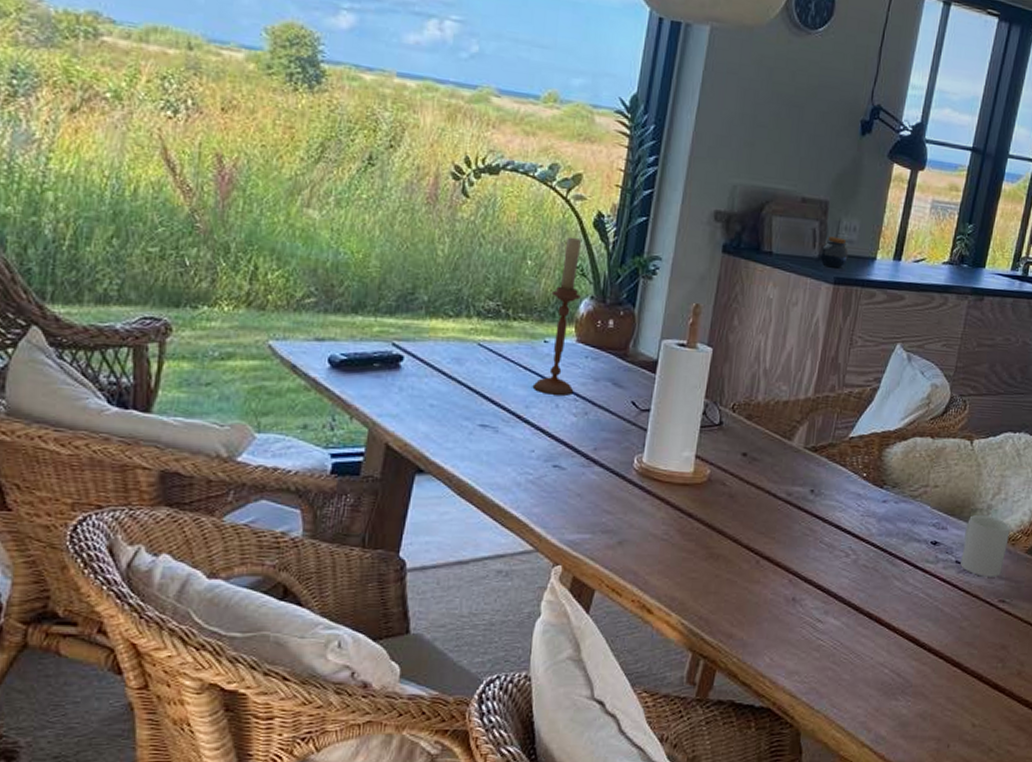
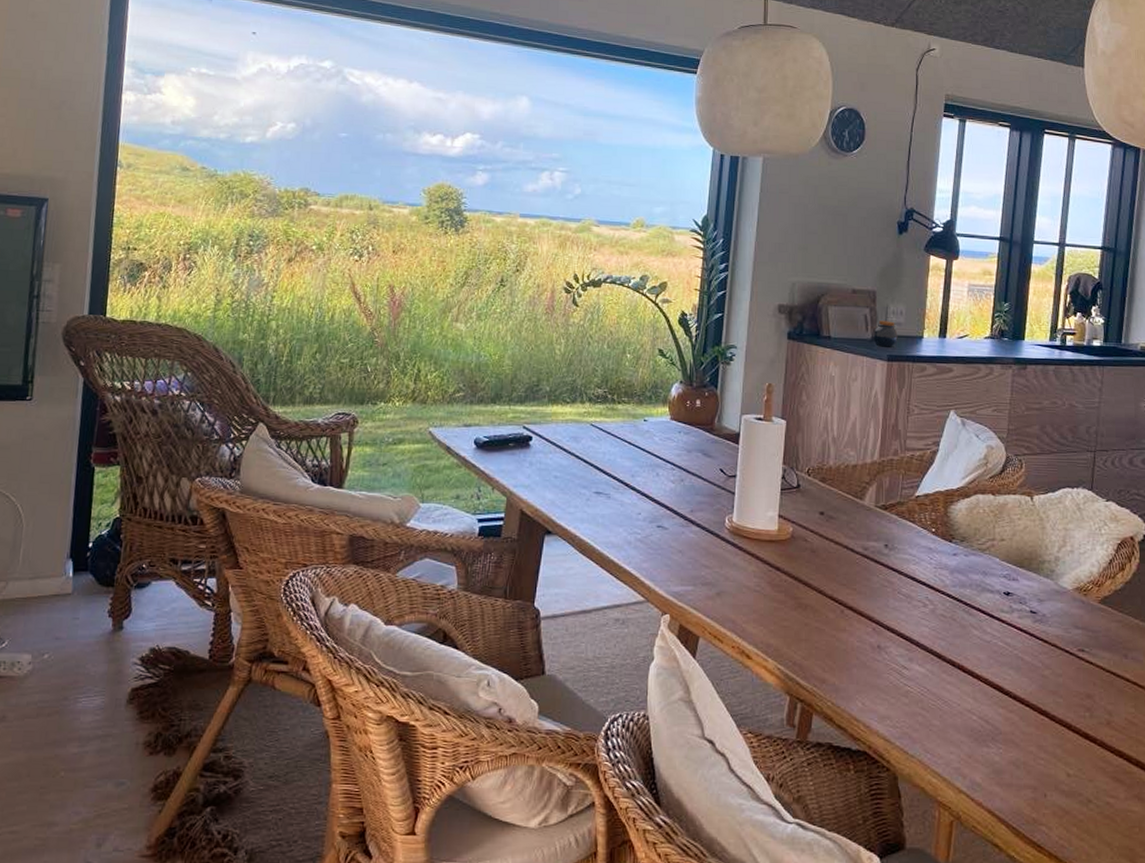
candlestick: present [532,234,581,395] -> none [636,330,672,465]
cup: present [960,515,1010,577] -> none [1035,567,1080,627]

